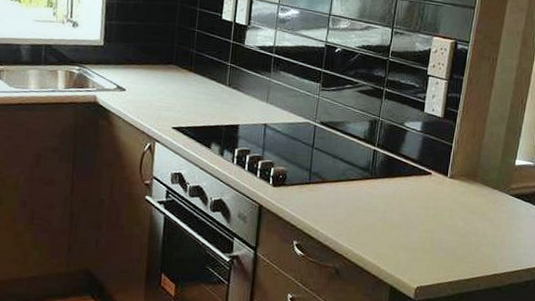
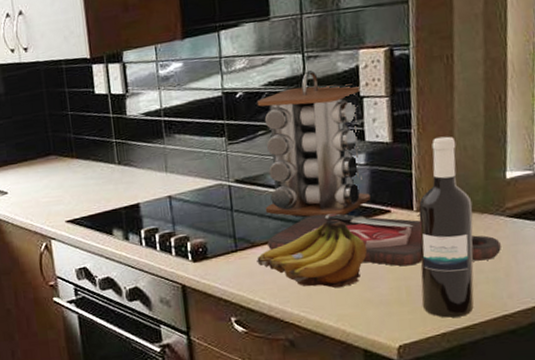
fruit: none [324,171,409,231] -> present [257,219,368,289]
cutting board: none [335,164,502,227] -> present [267,213,501,266]
spice rack: none [338,44,430,170] -> present [258,70,371,218]
wine bottle: none [439,121,489,270] -> present [418,136,475,318]

